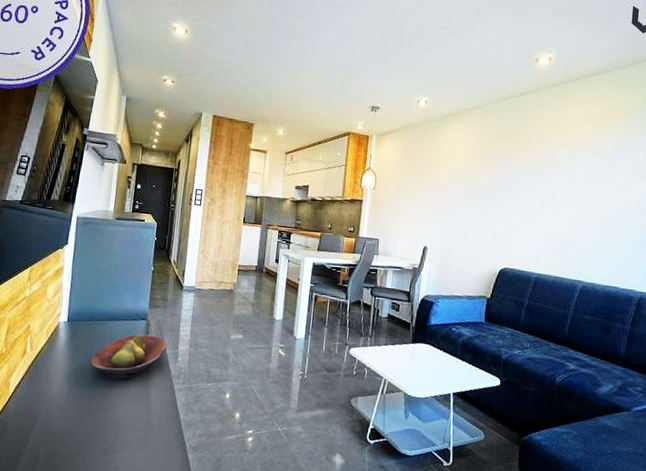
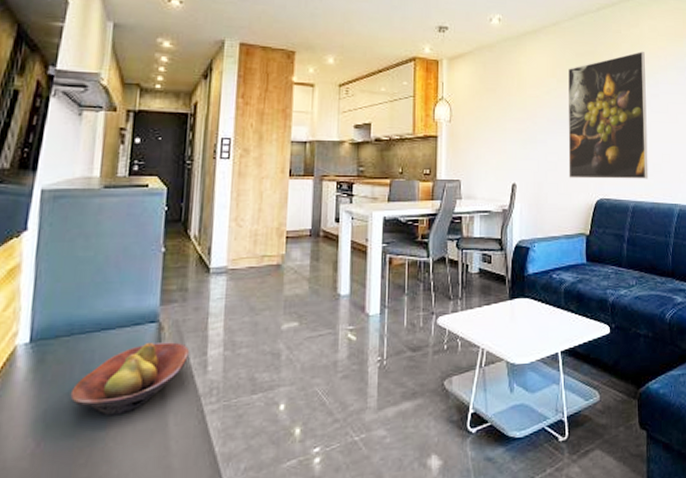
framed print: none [476,136,565,255] -> present [568,52,649,179]

